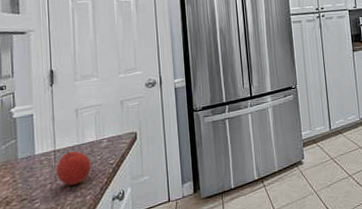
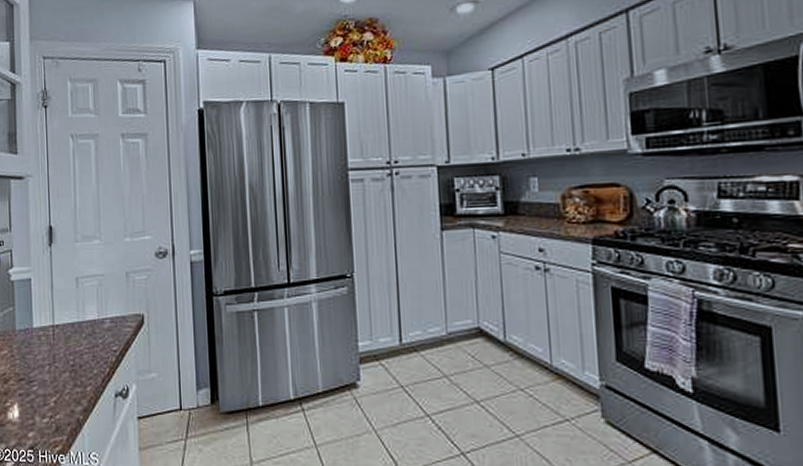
fruit: present [56,150,91,185] -> none [54,327,92,370]

